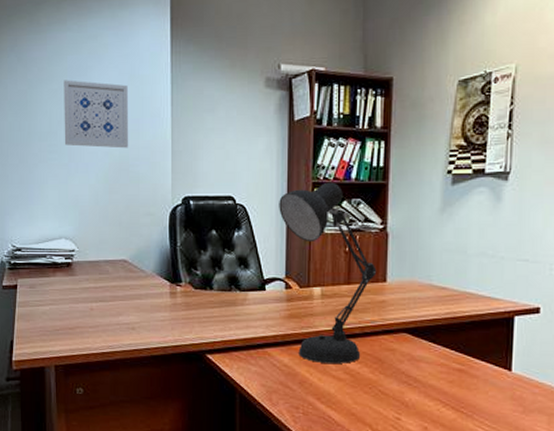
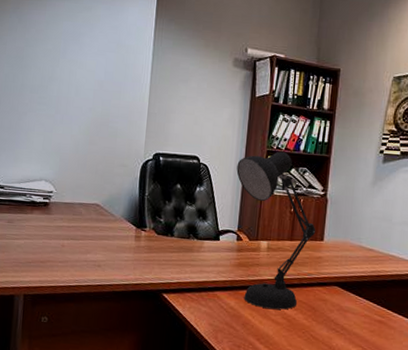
wall art: present [64,80,129,149] -> none [53,42,114,107]

